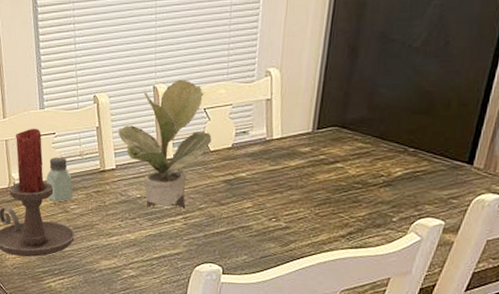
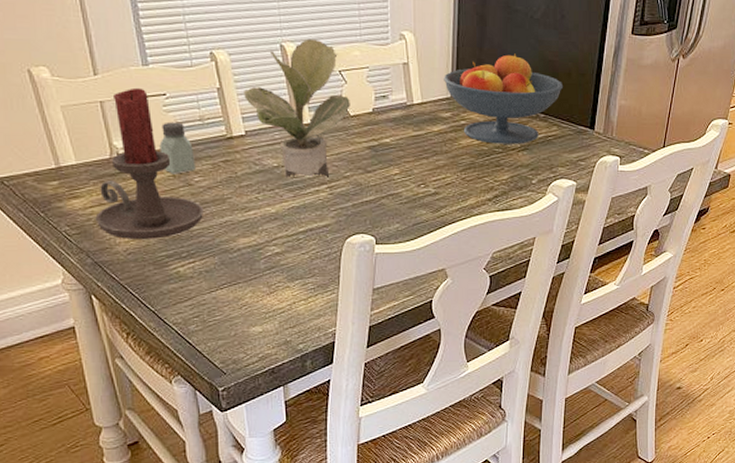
fruit bowl: none [306,85,440,180] -> present [444,53,564,144]

